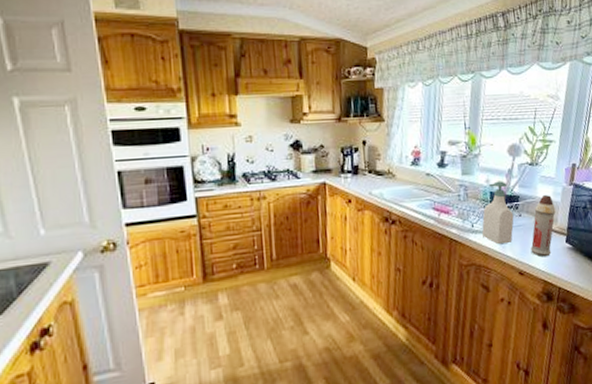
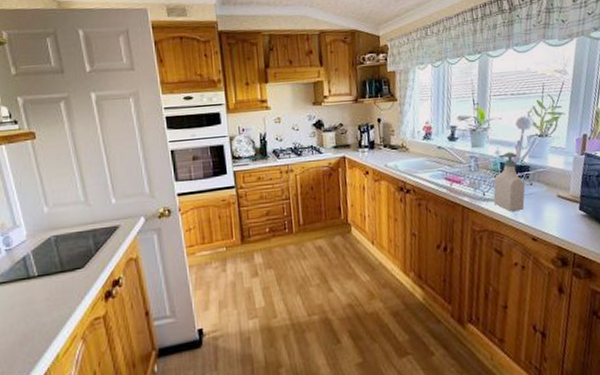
spray bottle: present [530,195,556,258] -> none [543,164,568,224]

